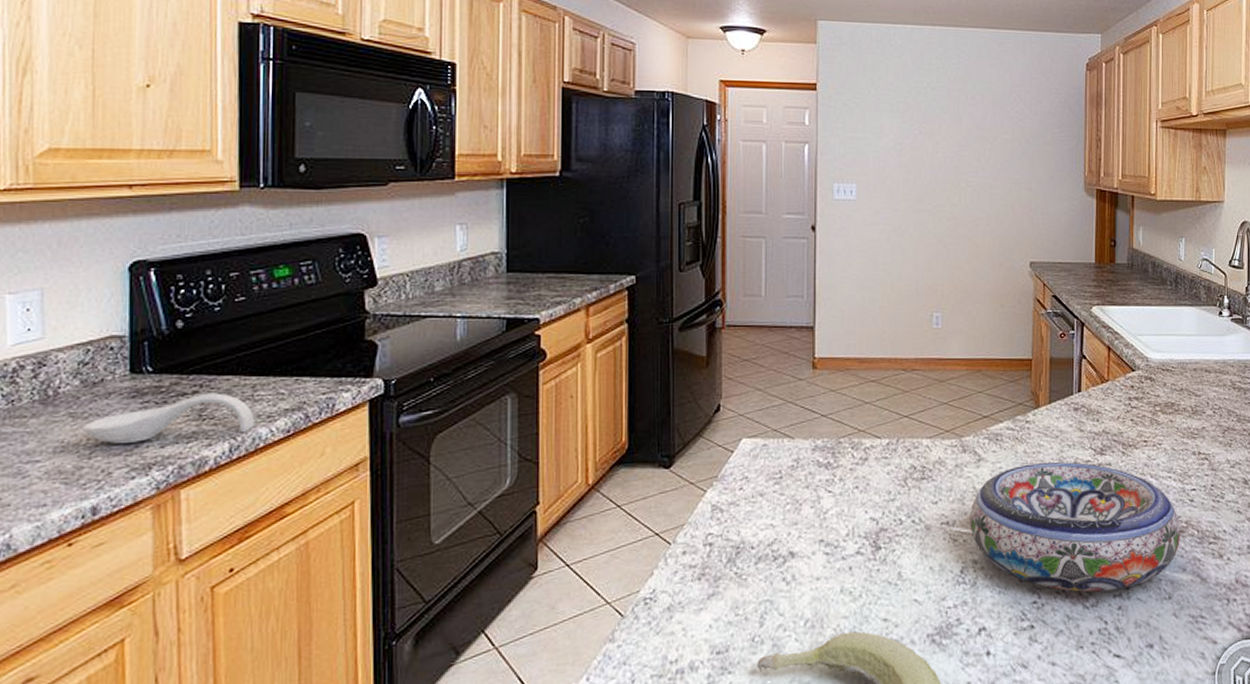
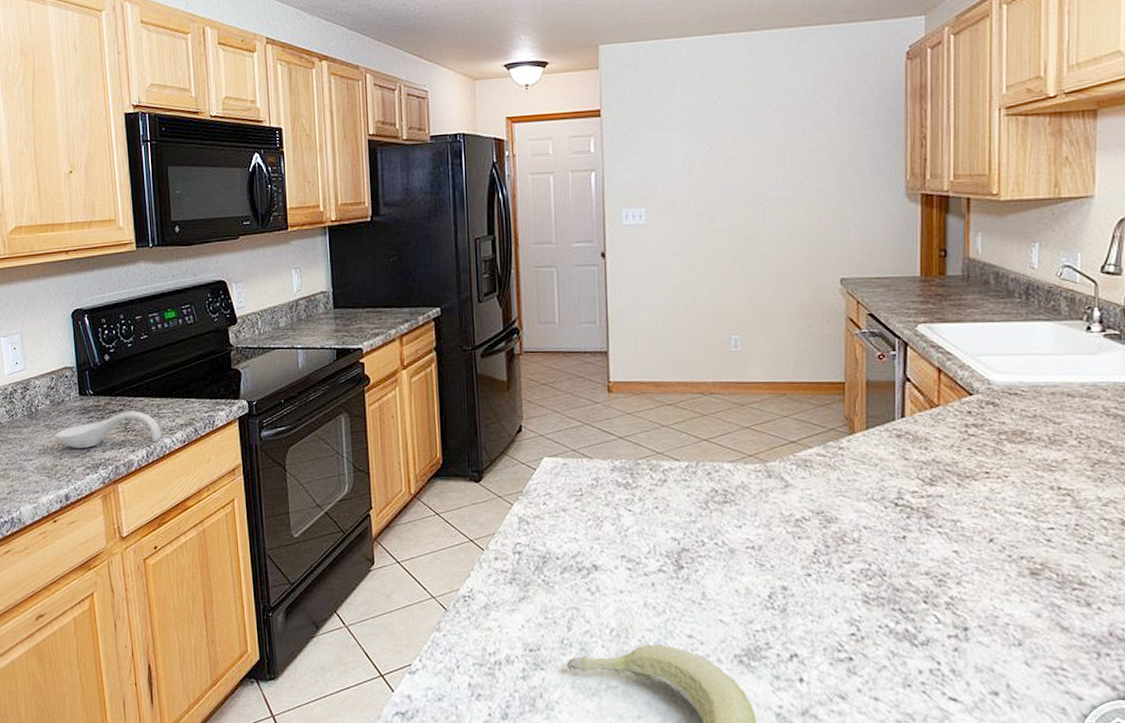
bowl: present [970,462,1181,592] -> none [777,492,1035,631]

